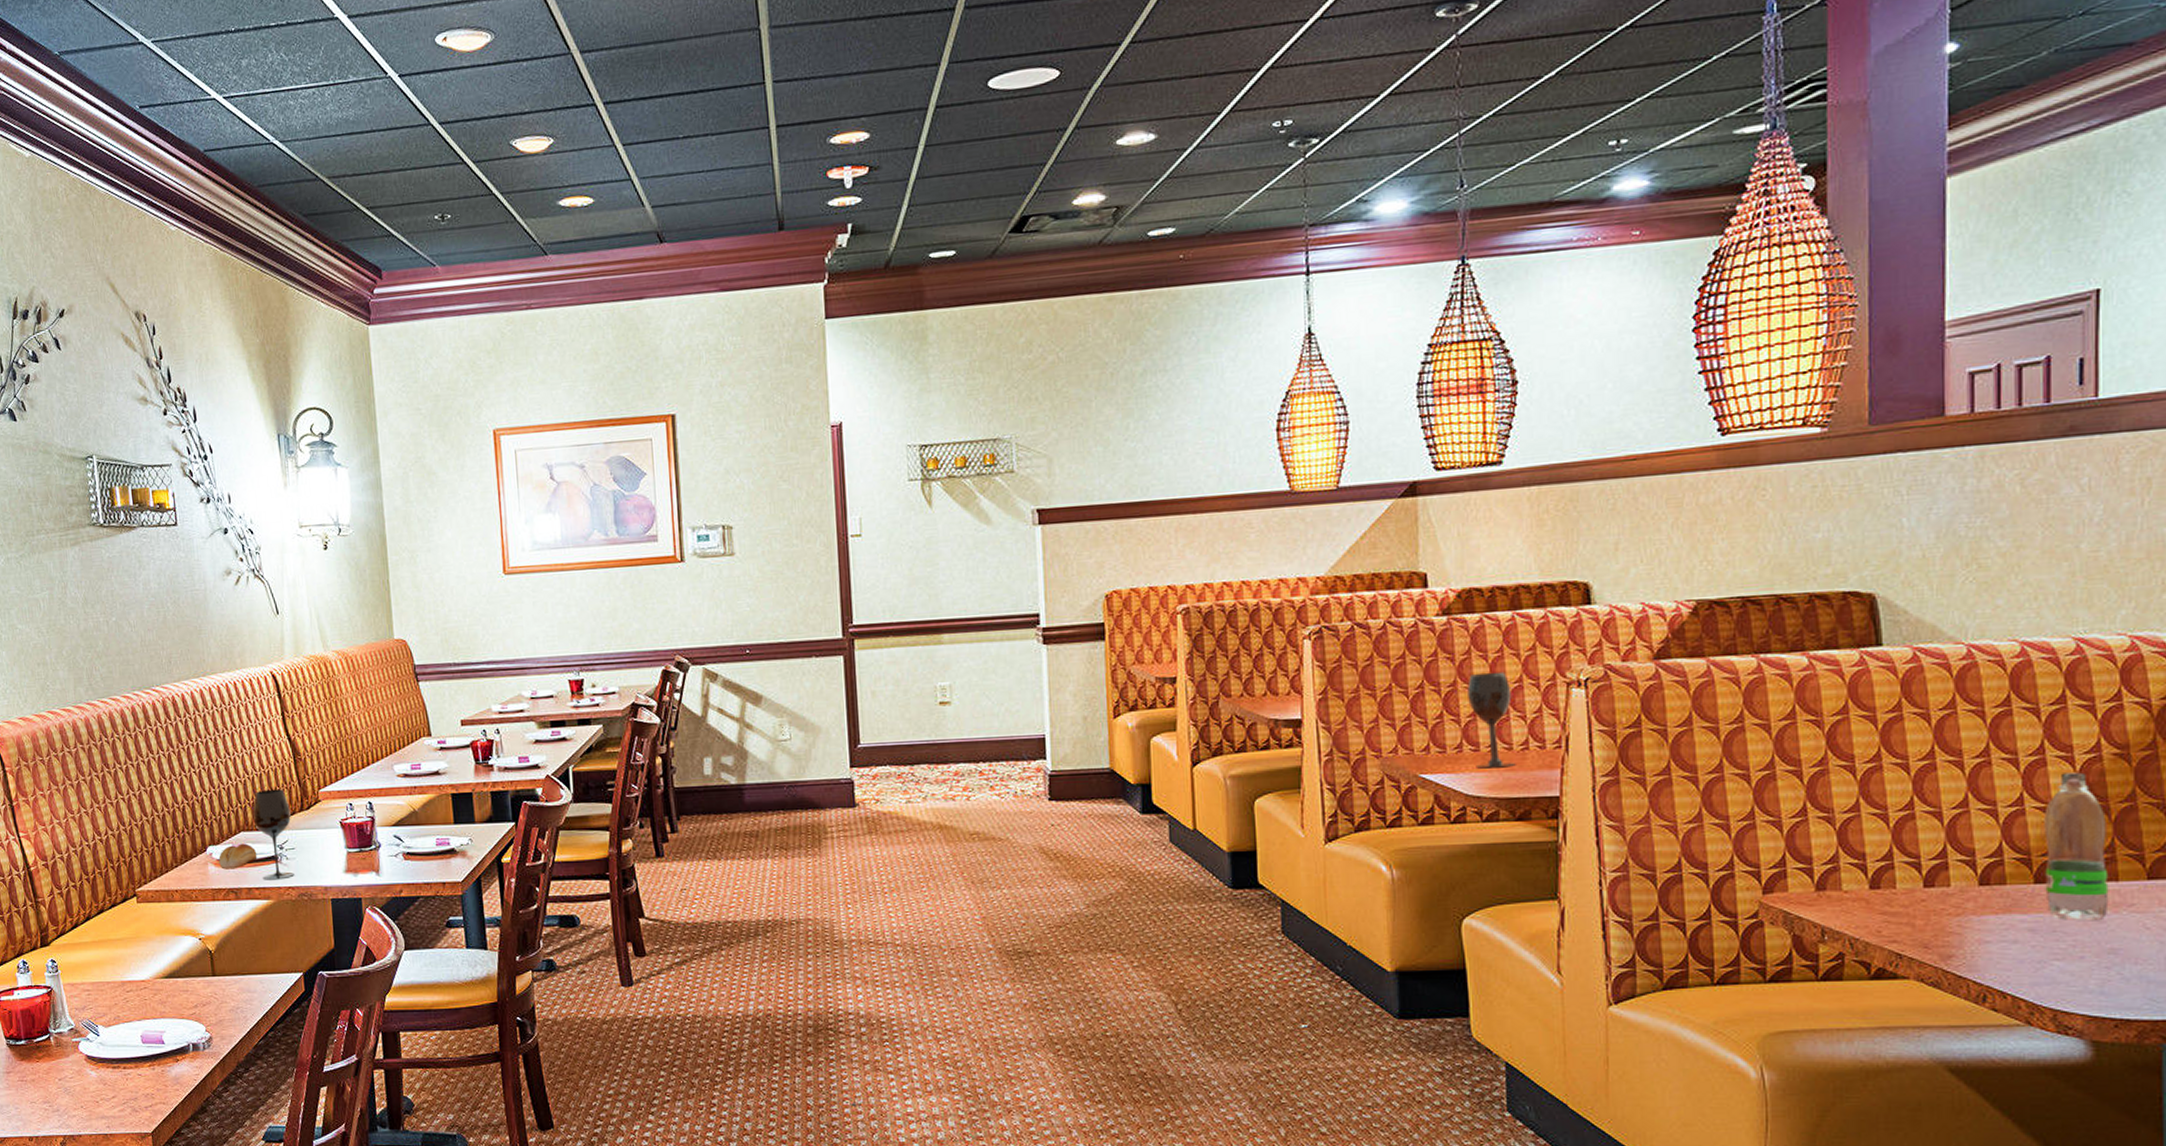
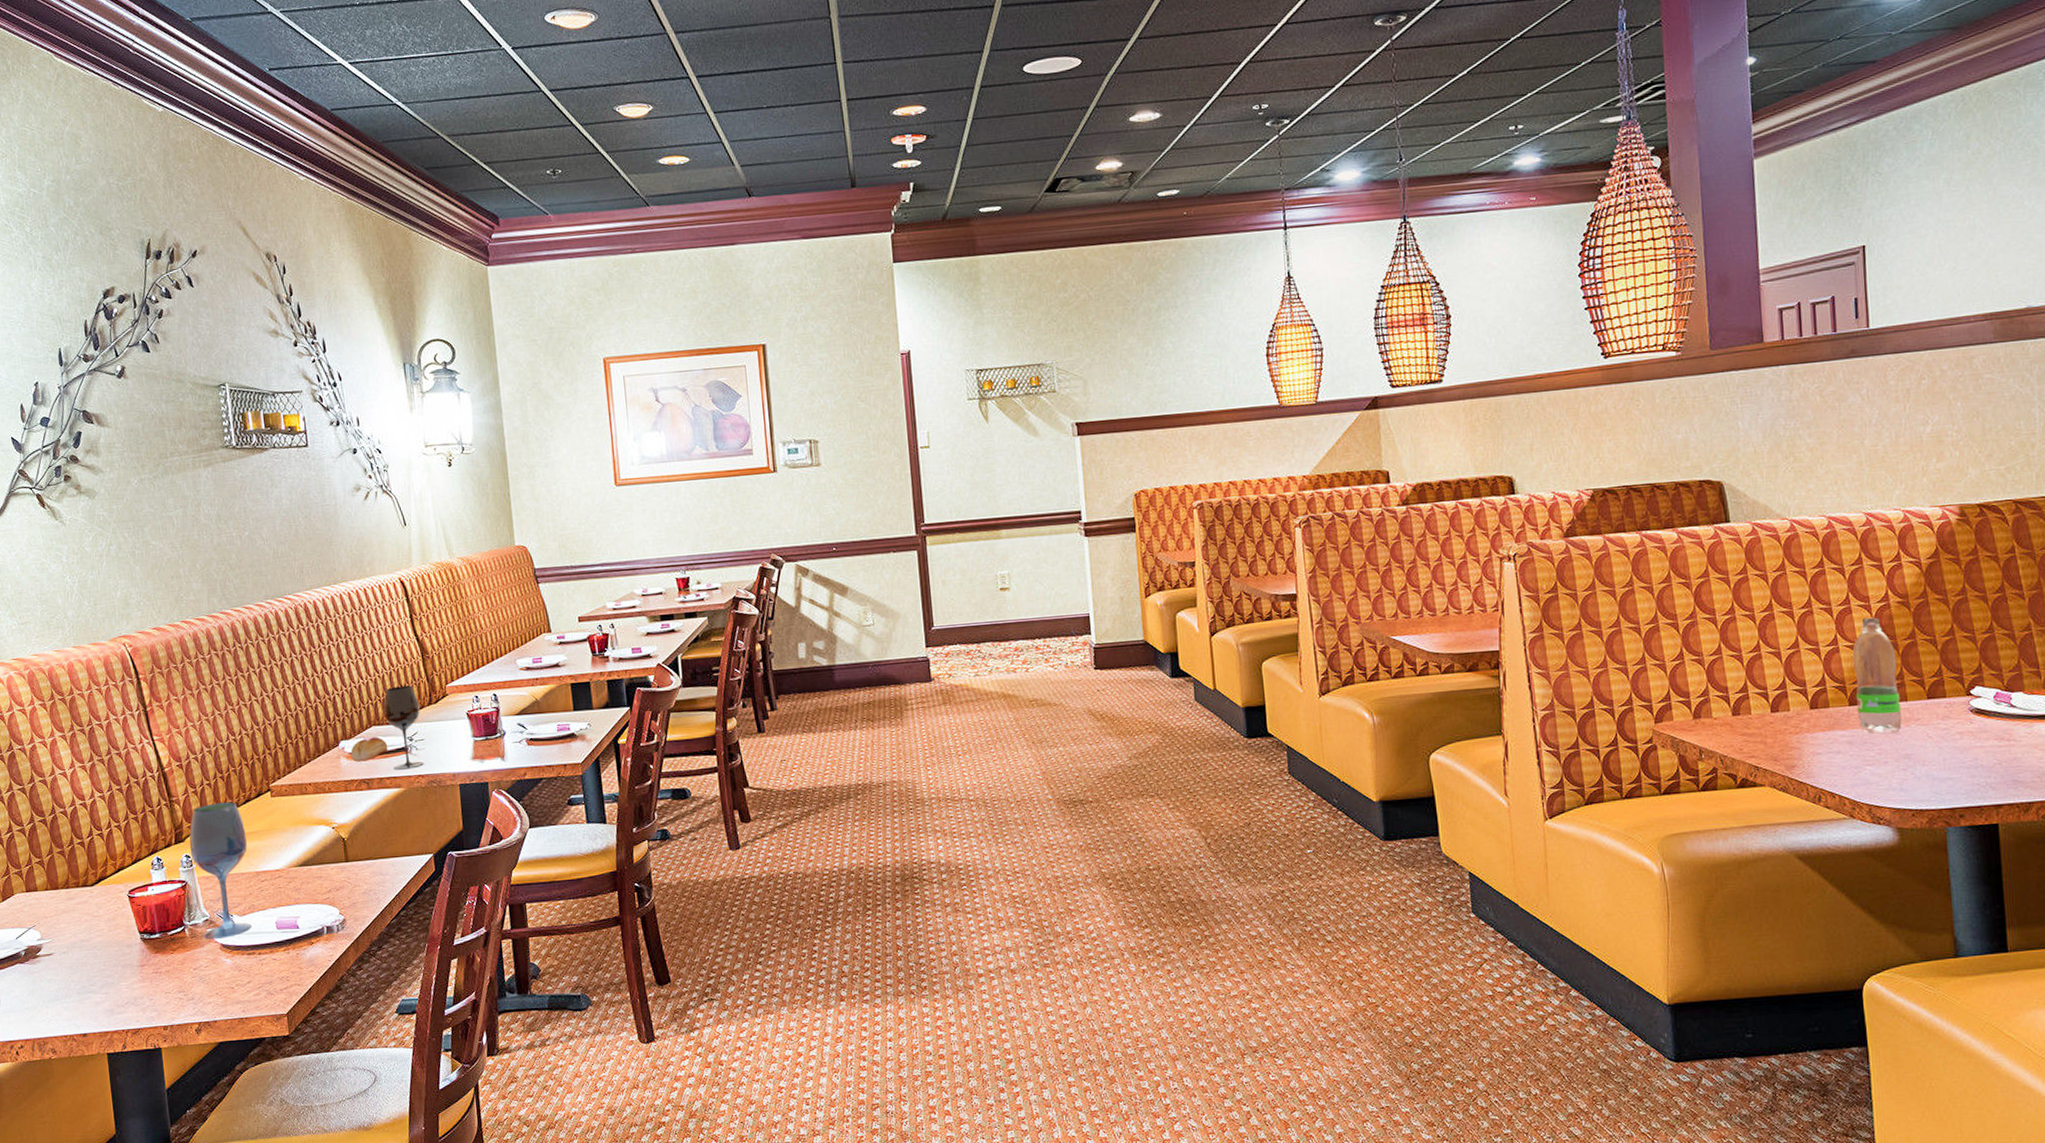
wineglass: none [54,906,118,1050] -> present [189,802,253,940]
wine glass: present [1467,671,1516,769] -> none [1424,550,1465,630]

